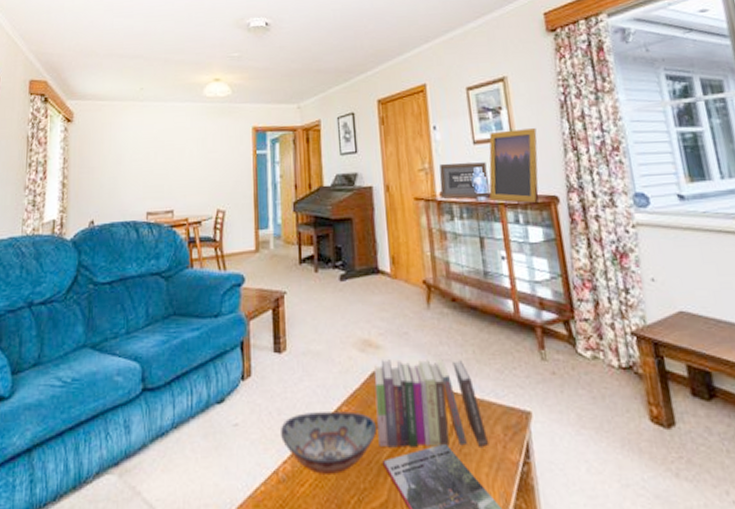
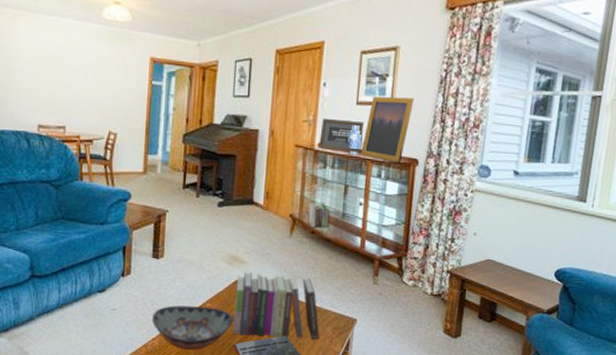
books: none [442,260,472,294] -> present [308,202,330,228]

